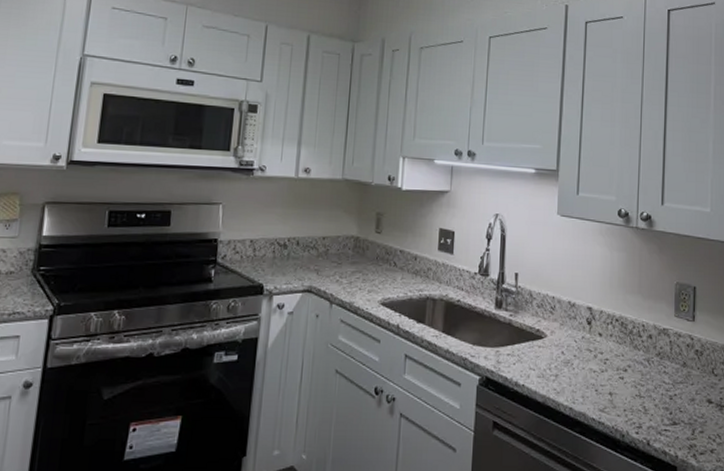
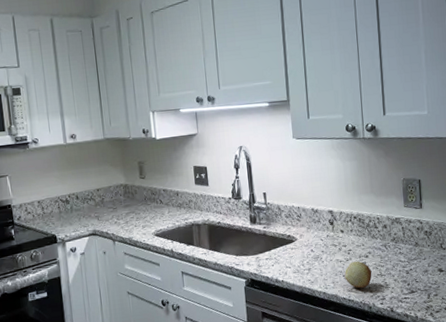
fruit: none [597,374,630,410] -> present [344,261,372,289]

